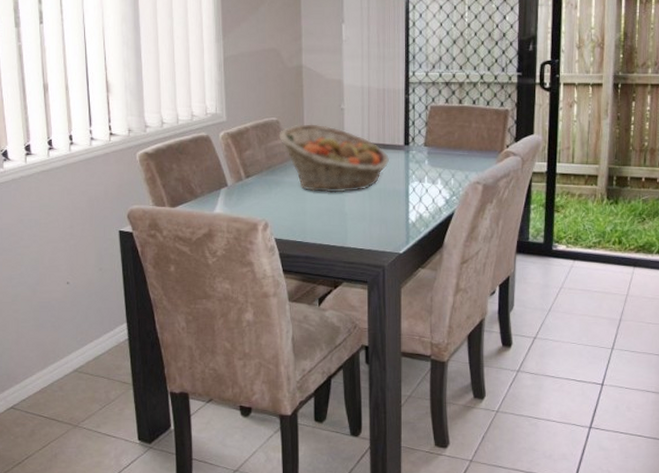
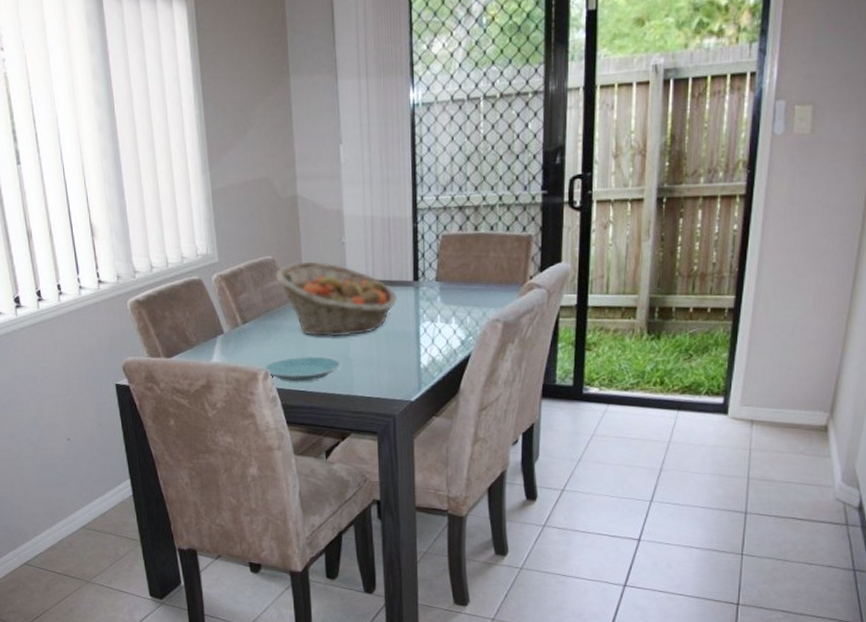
plate: none [263,210,336,233] -> present [263,356,341,382]

